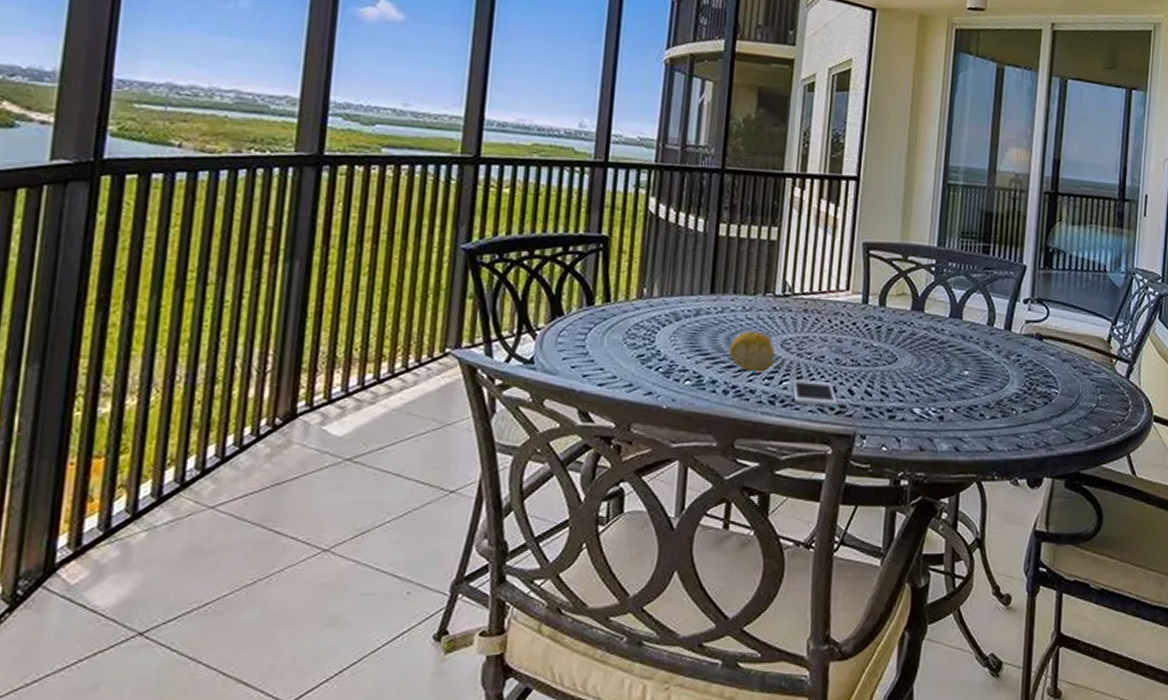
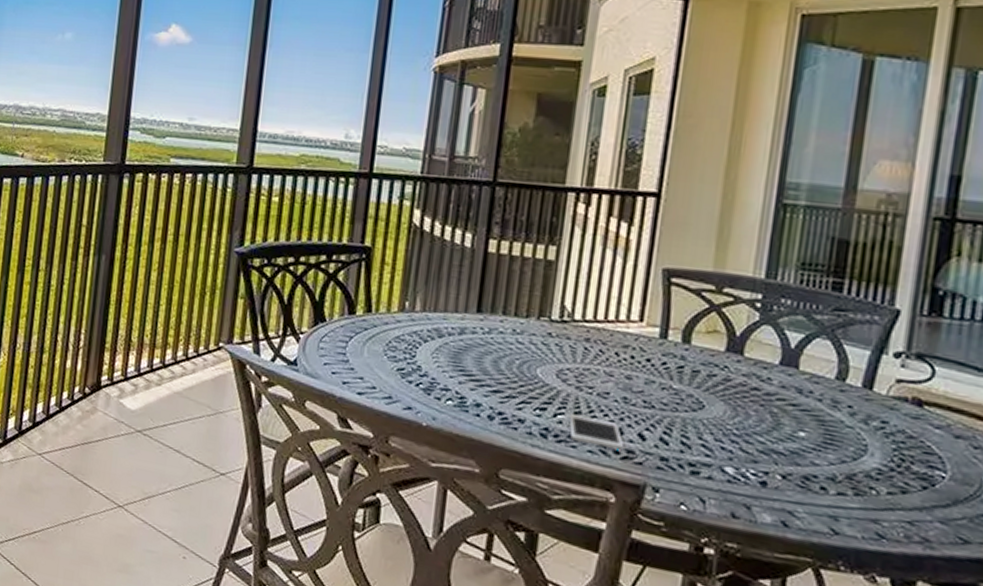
fruit: present [729,331,775,372] -> none [495,355,549,401]

